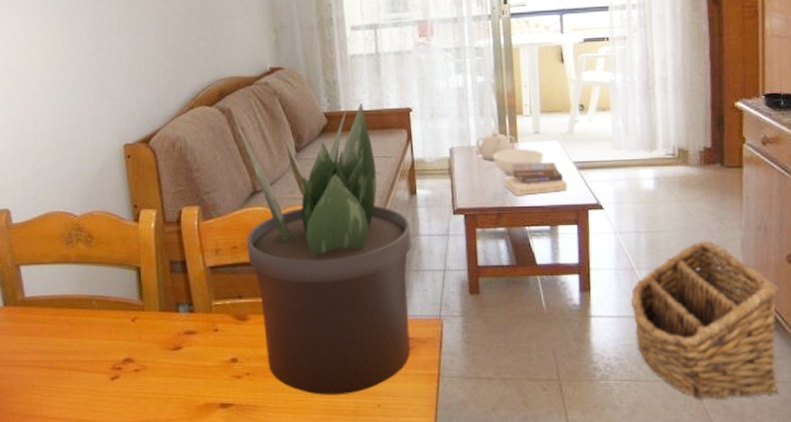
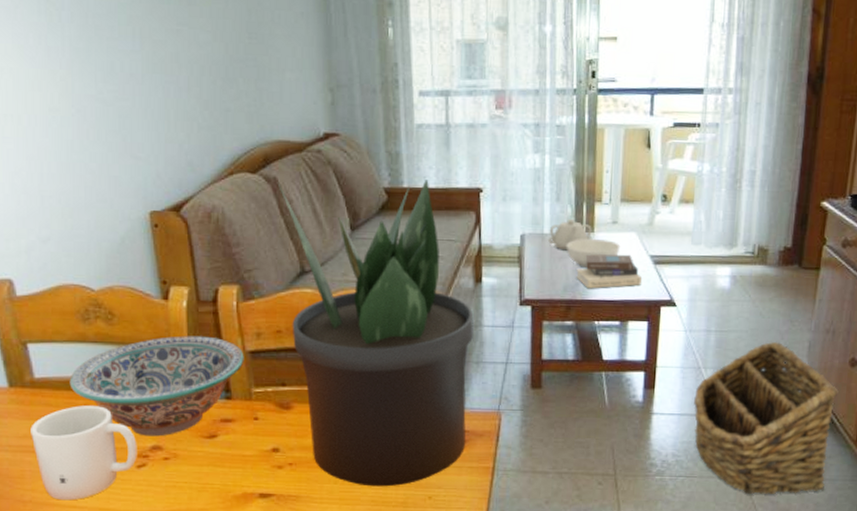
mug: none [20,322,111,412] -> present [30,406,137,501]
decorative bowl: none [54,254,205,349] -> present [69,335,244,437]

